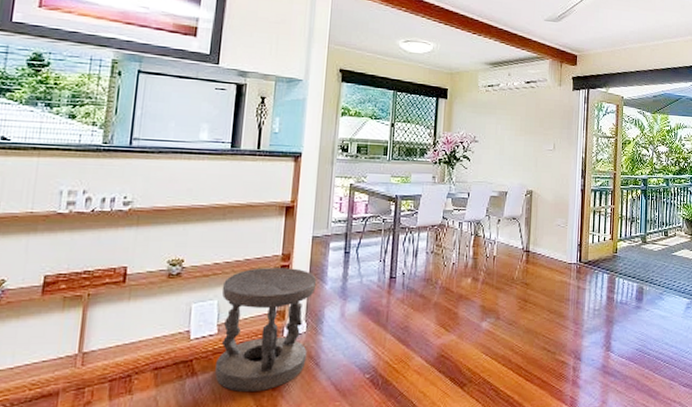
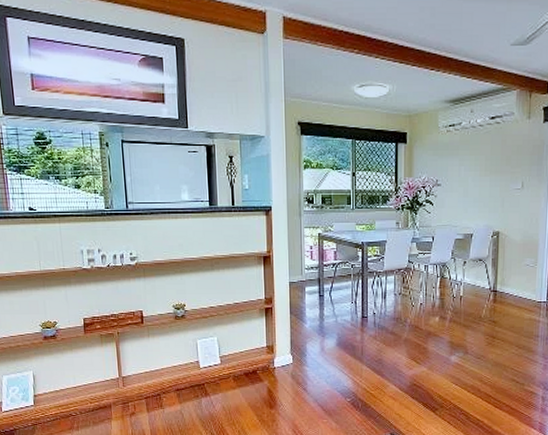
stool: present [215,268,317,392] -> none [219,310,298,409]

